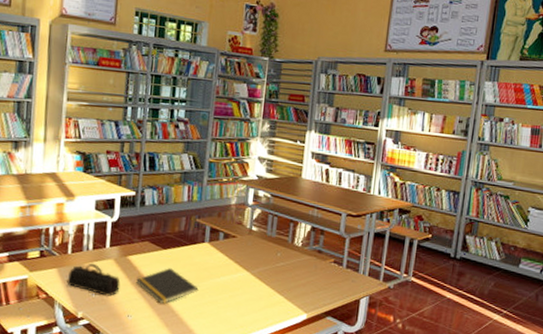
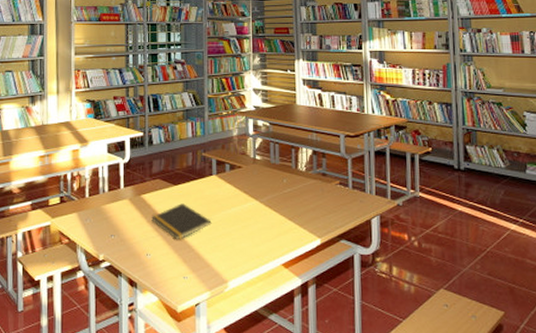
pencil case: present [67,263,121,296] -> none [87,204,137,236]

